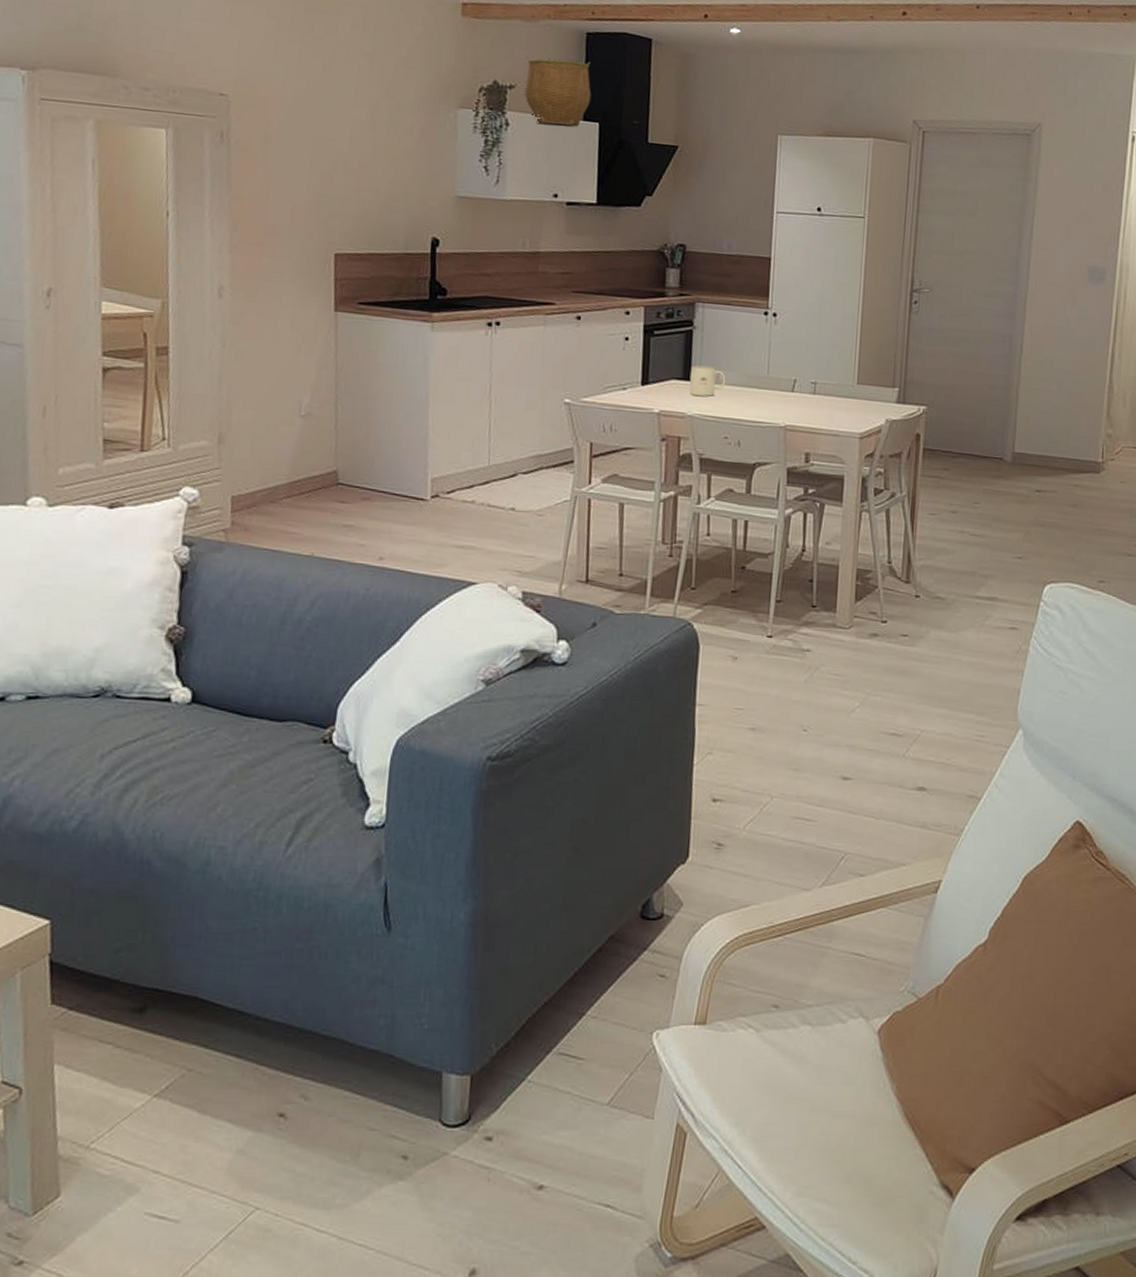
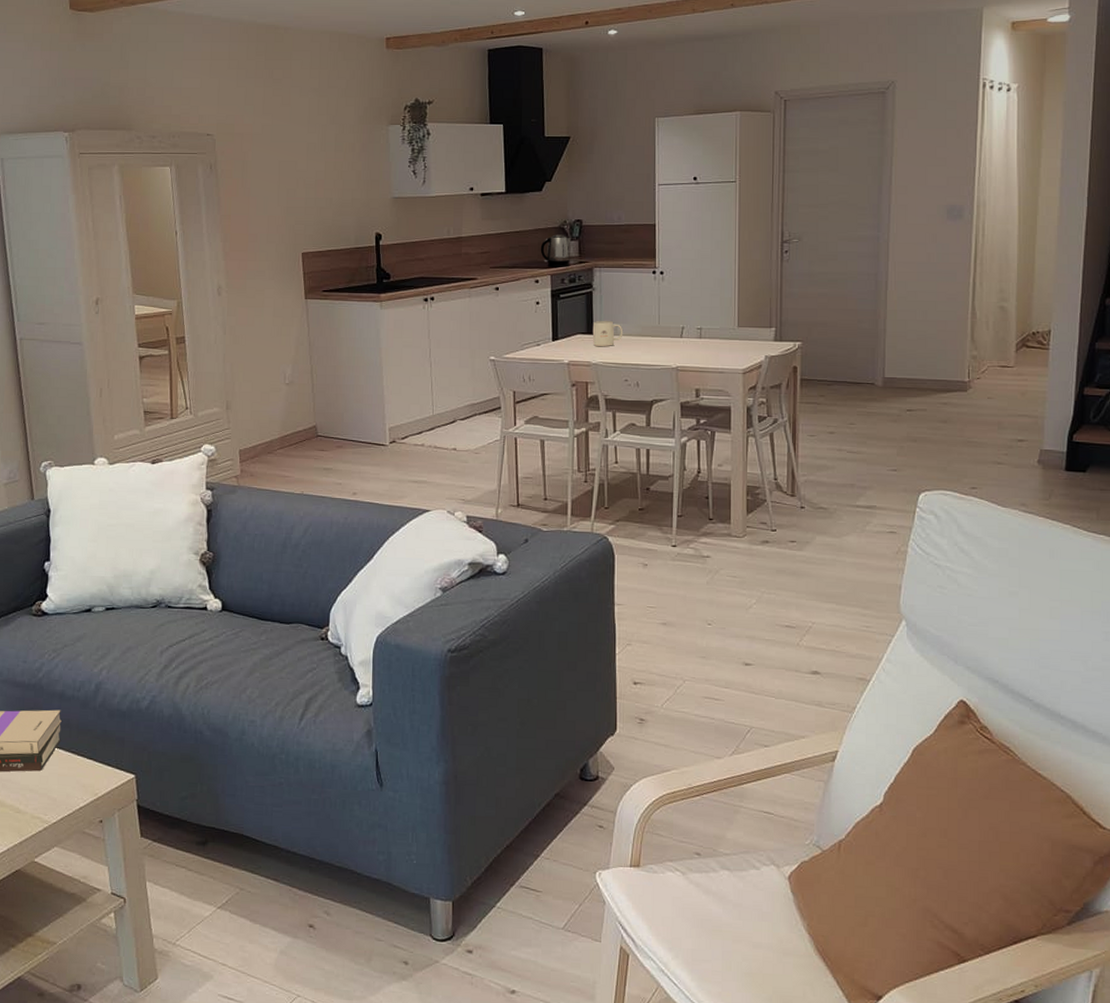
basket: present [525,57,592,128] -> none [441,74,495,131]
kettle: none [634,259,672,299] -> present [540,234,571,267]

